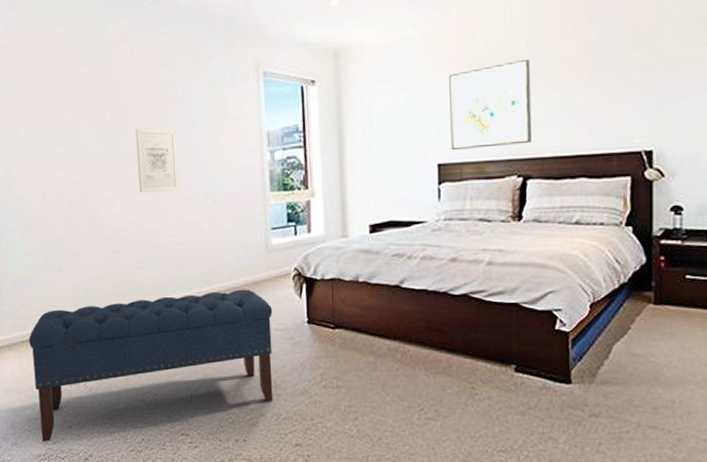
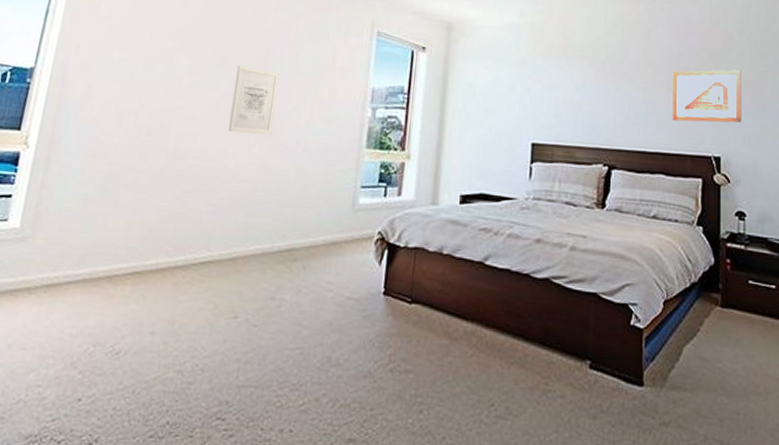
bench: present [29,289,274,442] -> none [38,248,349,418]
wall art: present [449,58,532,150] -> none [545,59,620,136]
picture frame: none [594,48,679,118] -> present [672,69,742,123]

